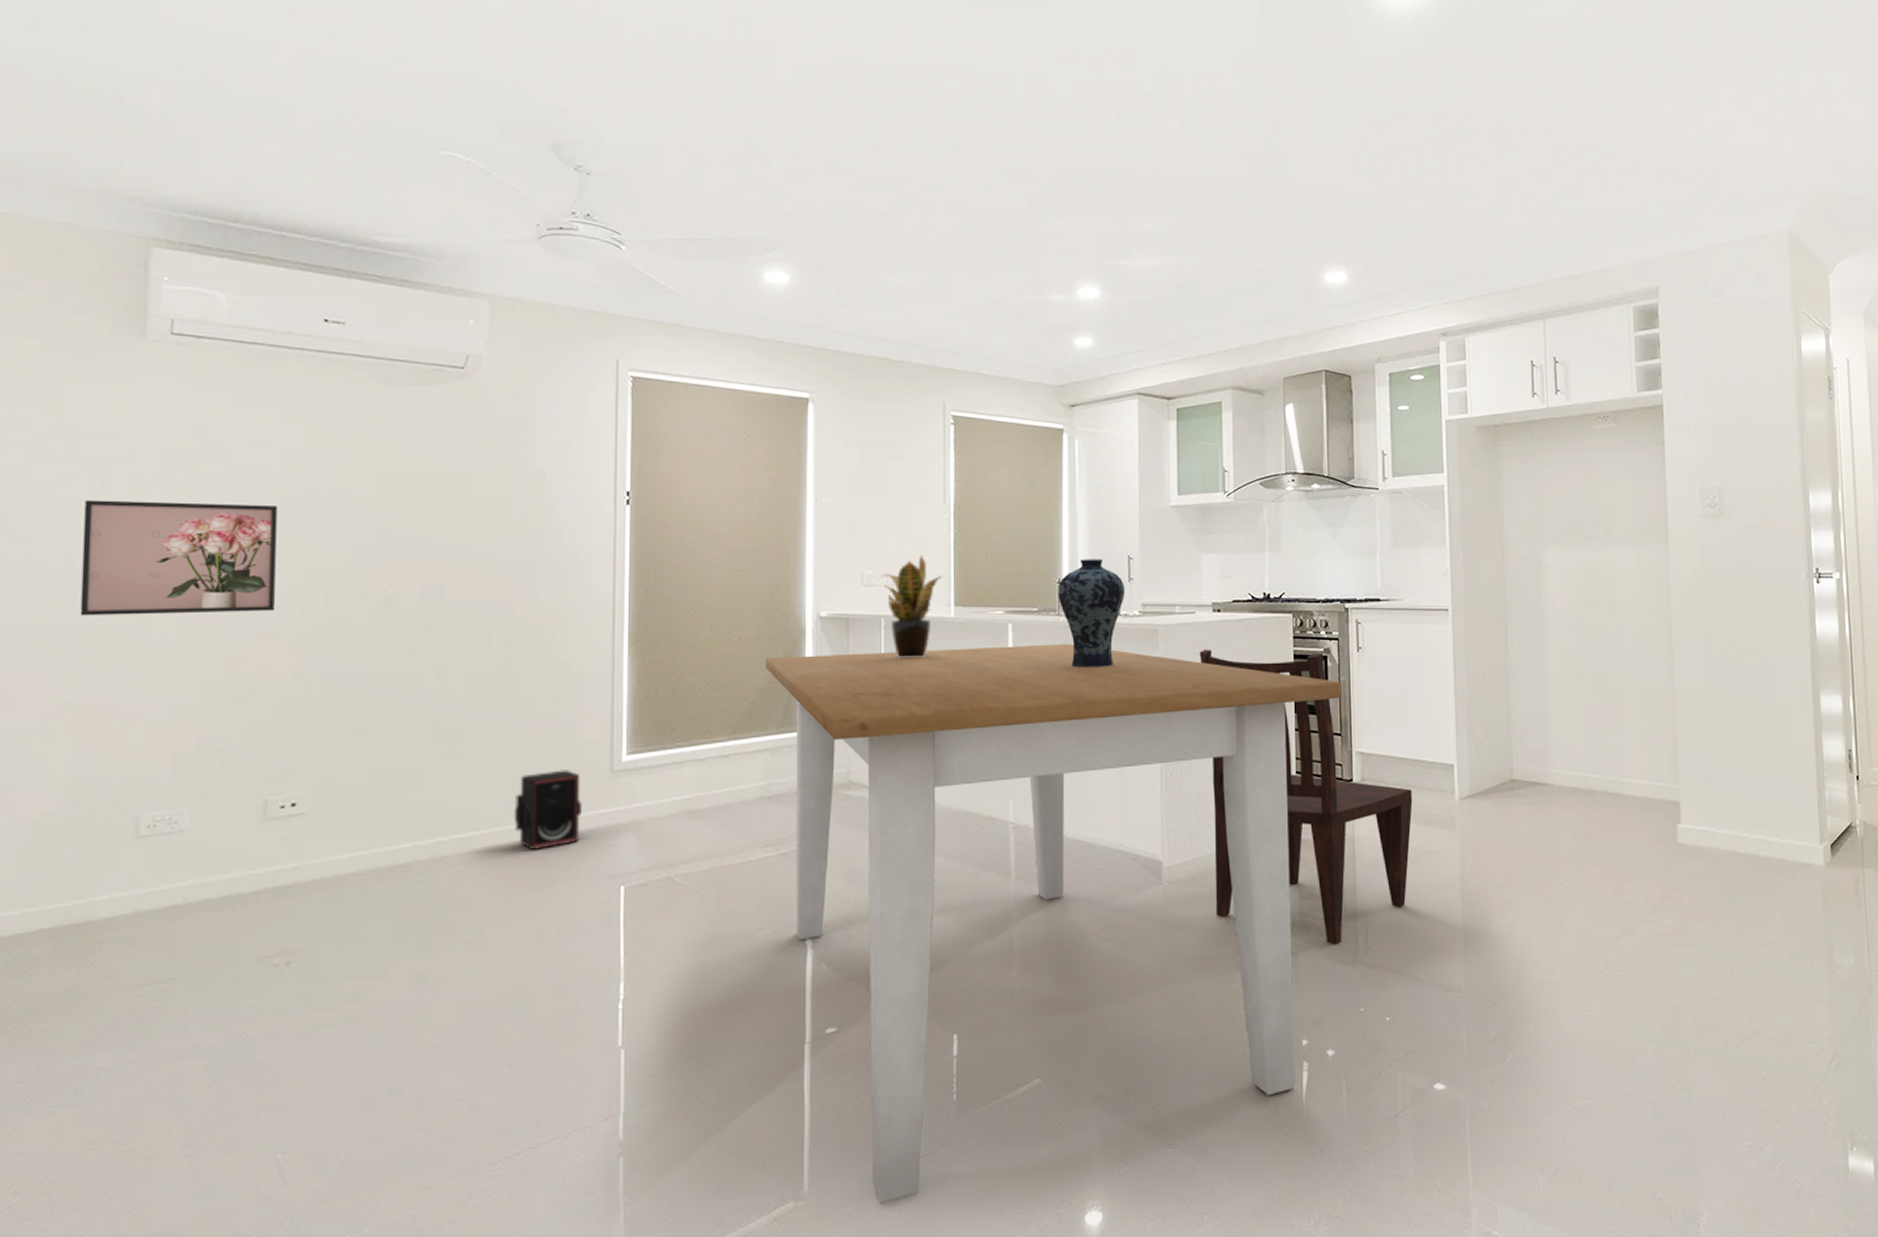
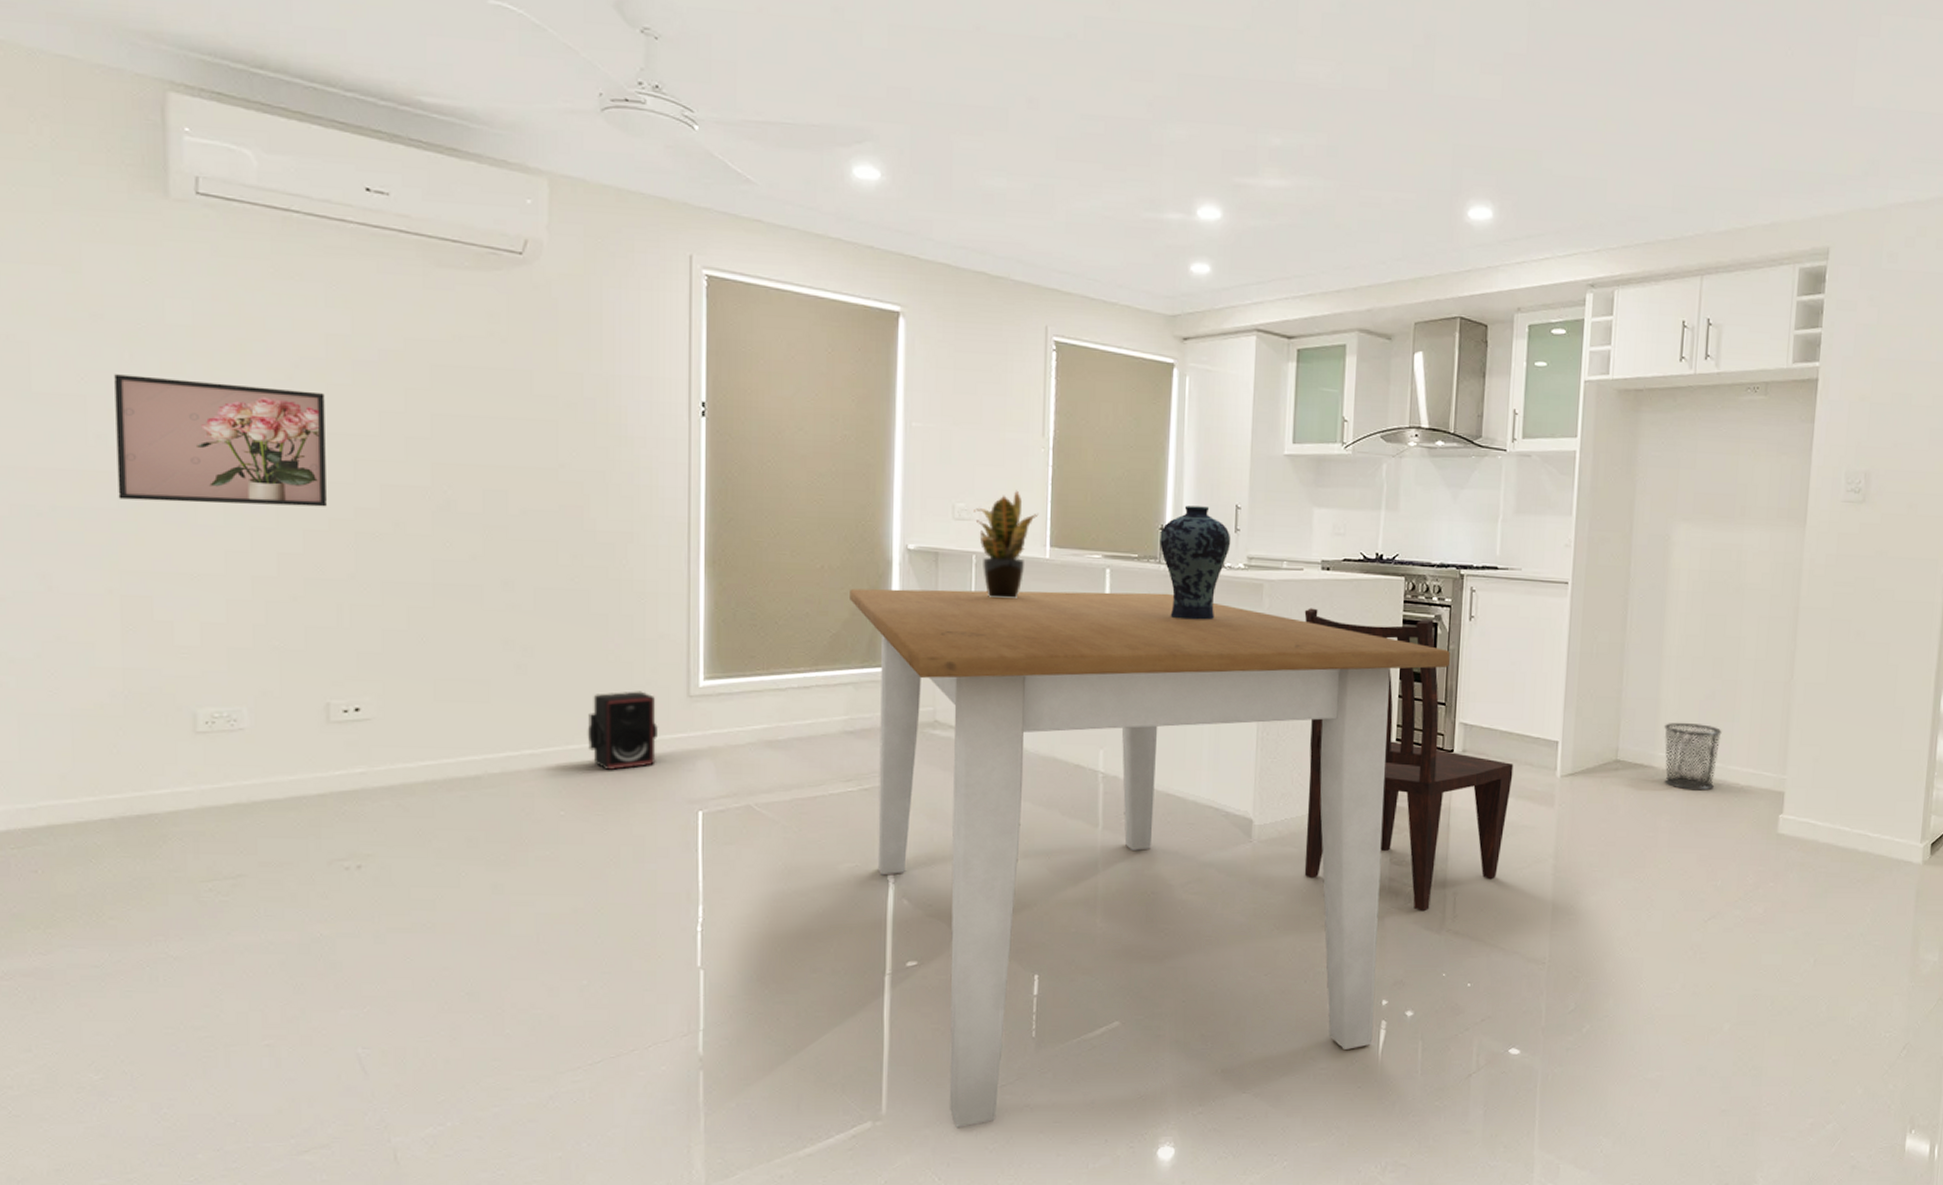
waste bin: none [1554,738,1612,805] -> present [1663,722,1722,791]

